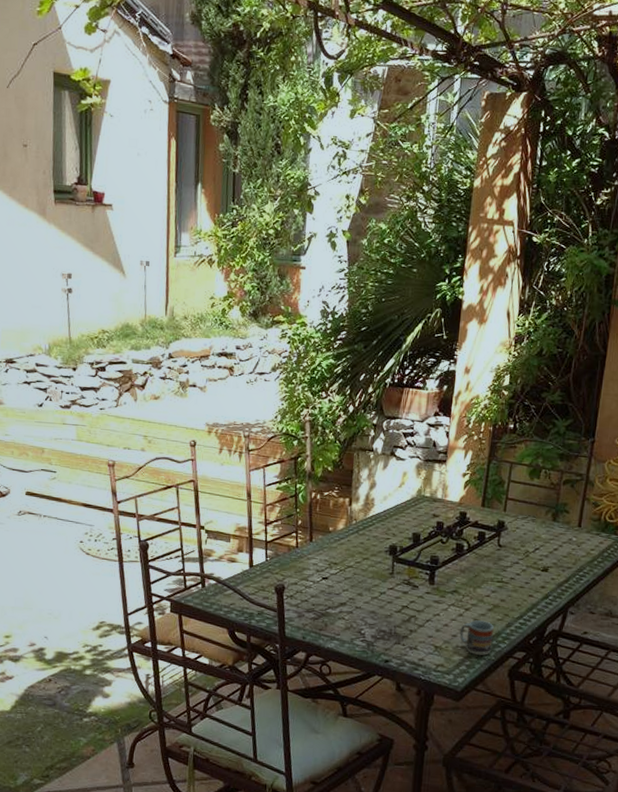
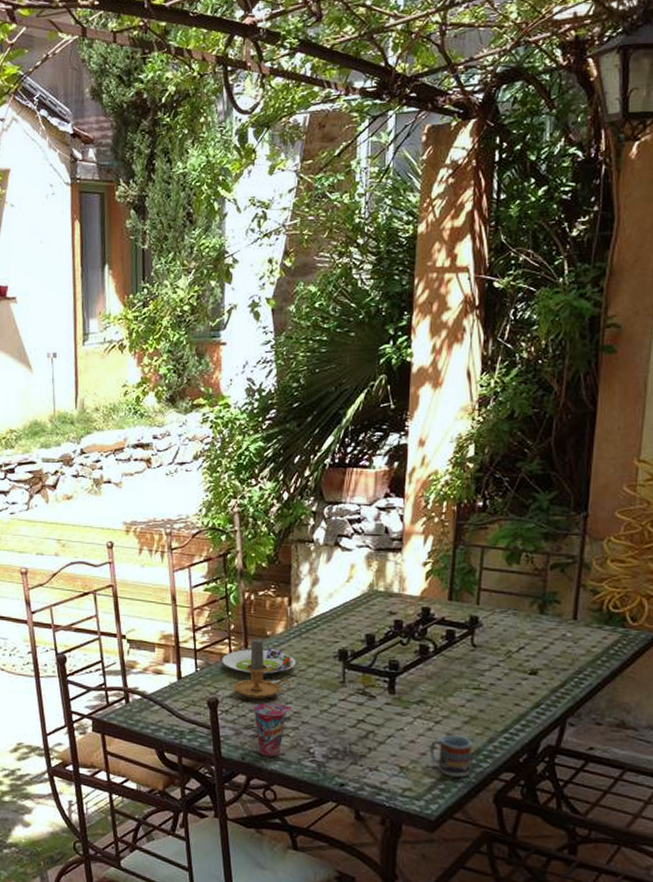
salad plate: none [289,542,353,565] -> present [222,648,296,675]
candle: none [298,532,348,587] -> present [233,637,291,699]
cup: none [314,589,348,637] -> present [253,702,292,757]

